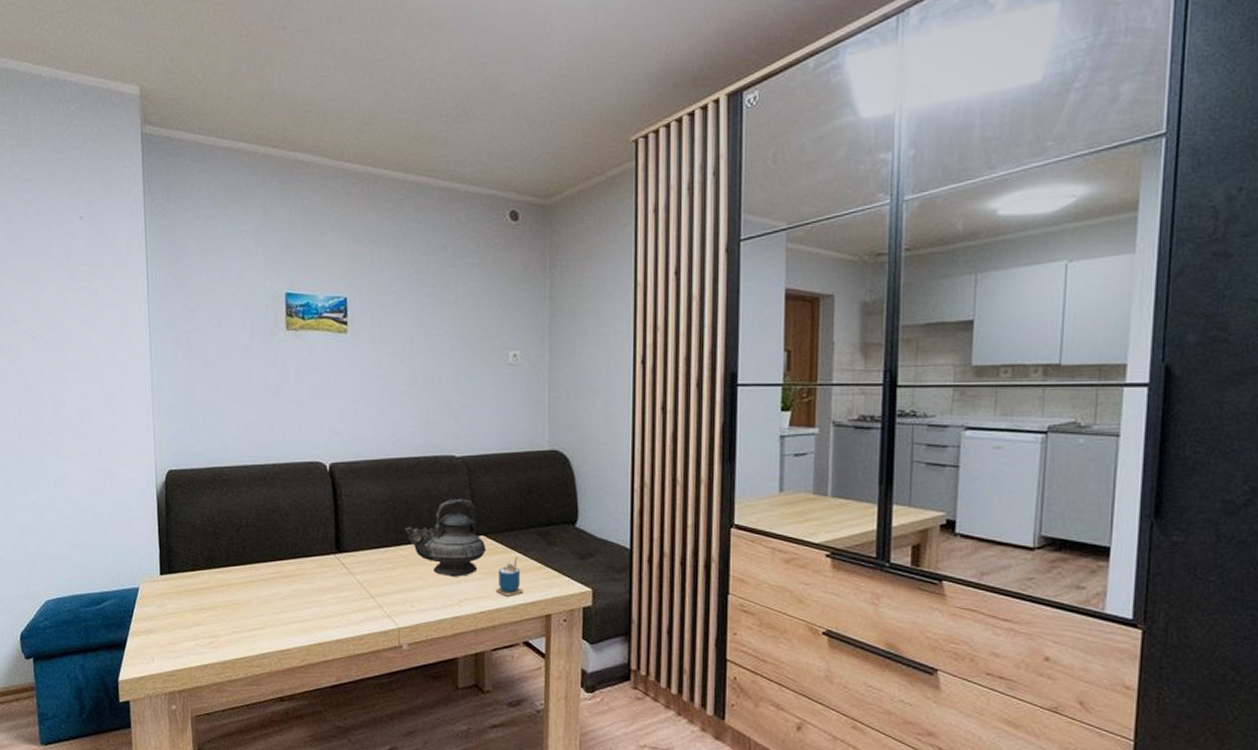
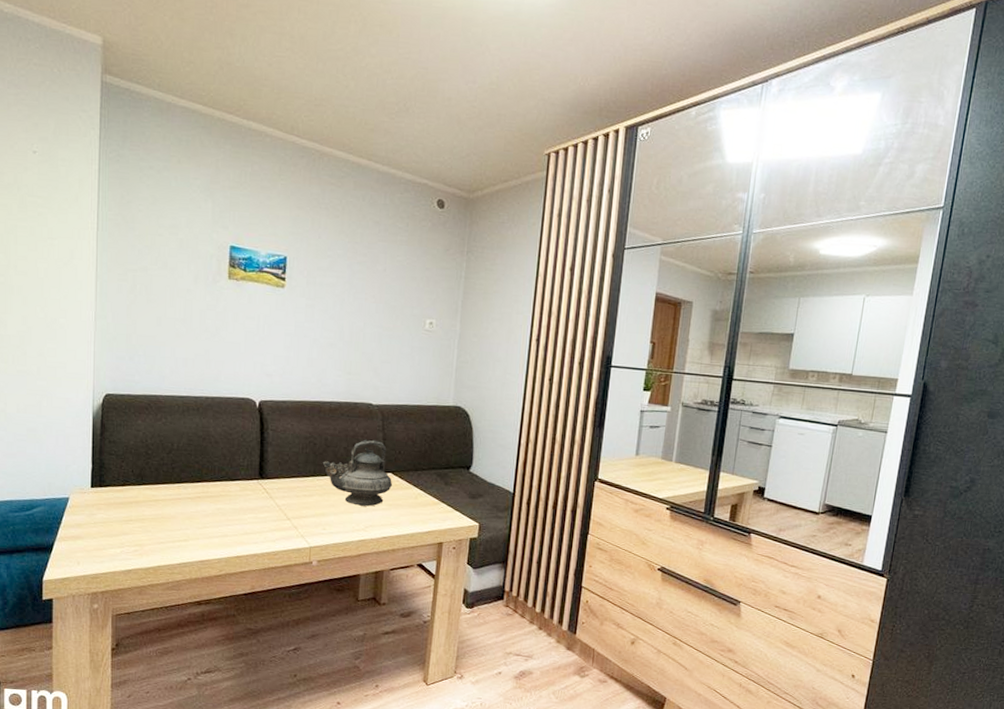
cup: present [495,556,523,596] -> none [397,492,421,526]

